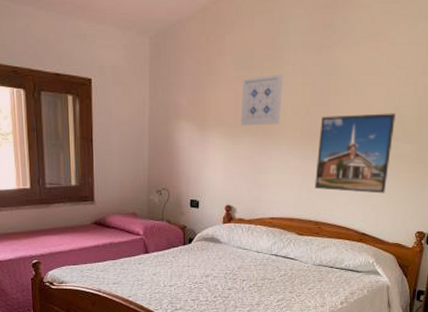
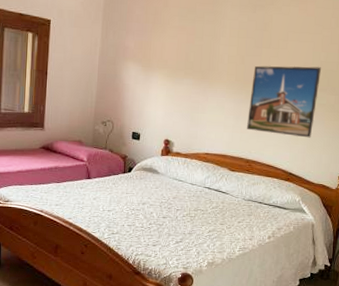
wall art: present [240,74,283,126] -> none [181,27,221,70]

